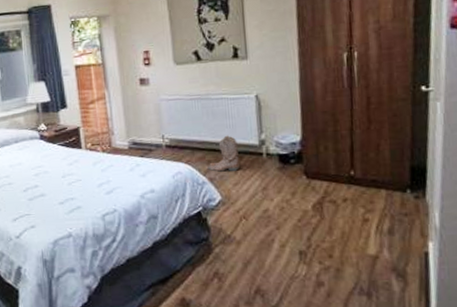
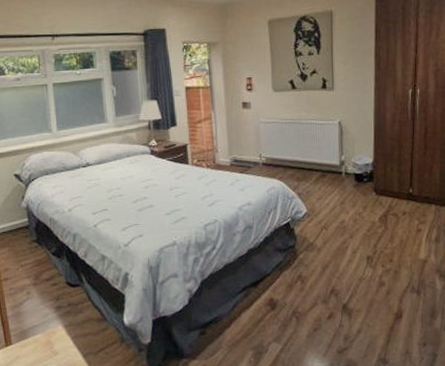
boots: present [208,135,240,172] -> none [297,156,324,188]

